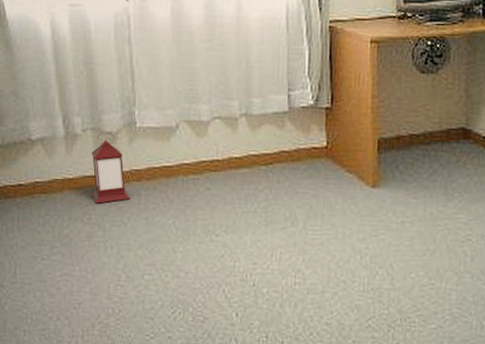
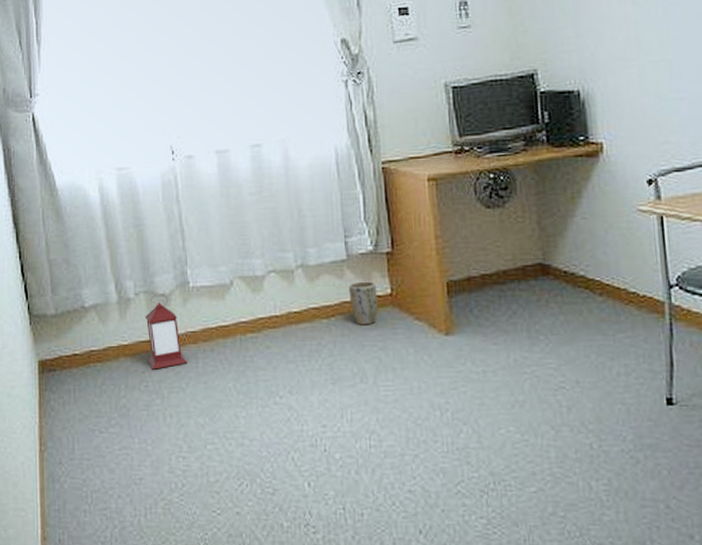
plant pot: none [287,133,314,174] -> present [348,281,378,325]

